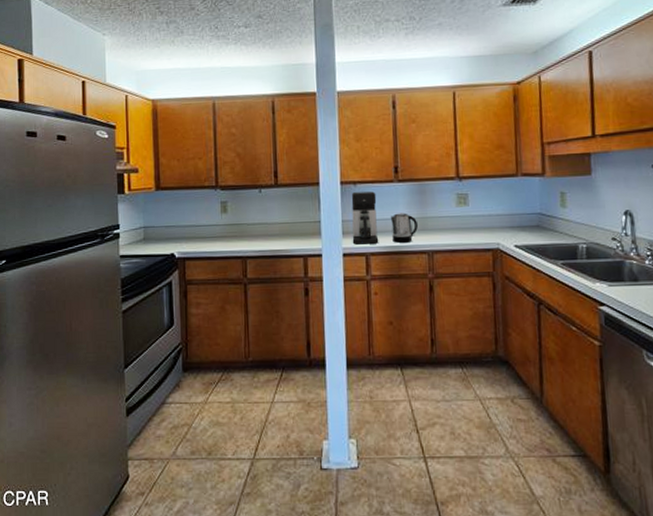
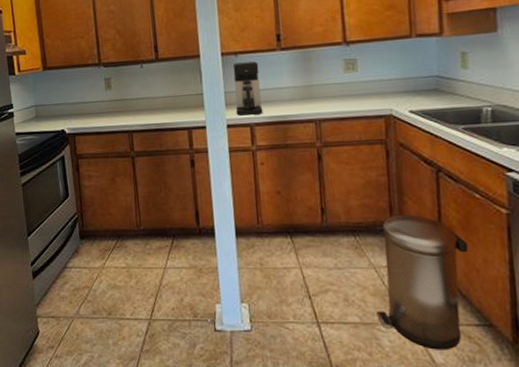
kettle: present [390,213,419,243] -> none [274,81,304,112]
pedal bin: none [481,345,565,483] -> present [377,214,468,350]

